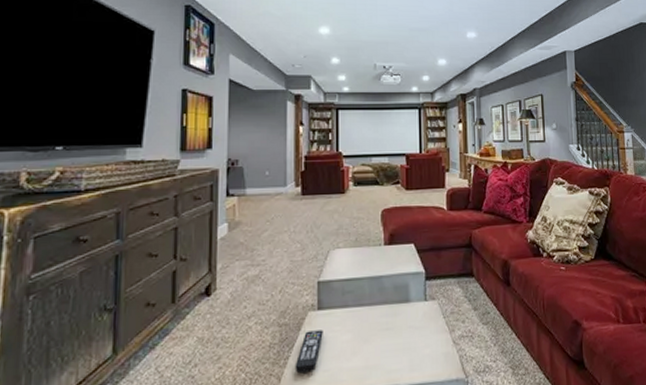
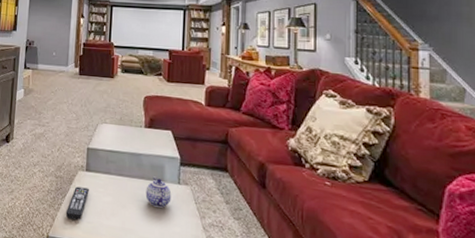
teapot: none [390,298,419,333] -> present [145,176,172,208]

